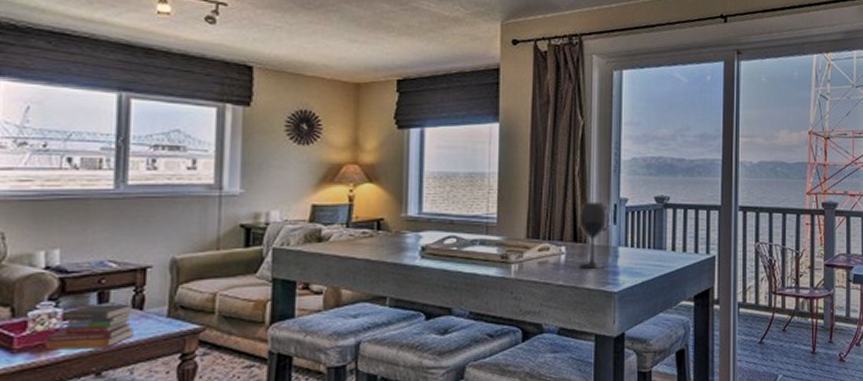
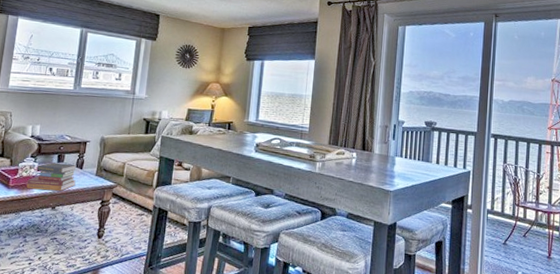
wine glass: present [579,202,606,269] -> none [365,121,388,172]

